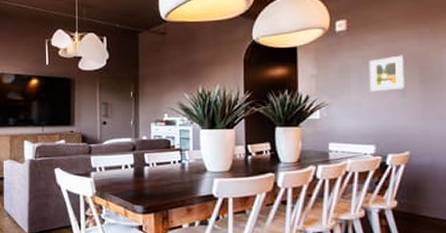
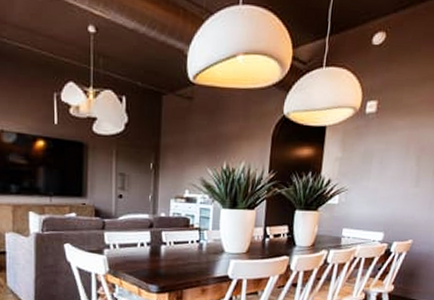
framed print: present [369,55,404,92] -> none [388,143,424,180]

